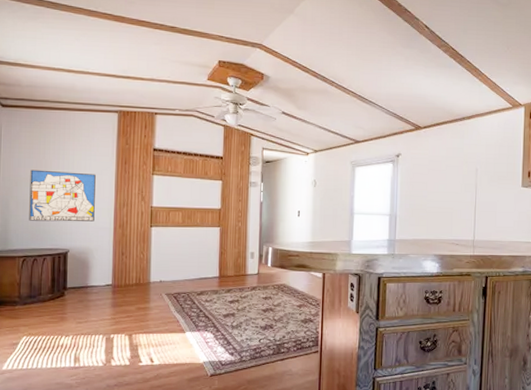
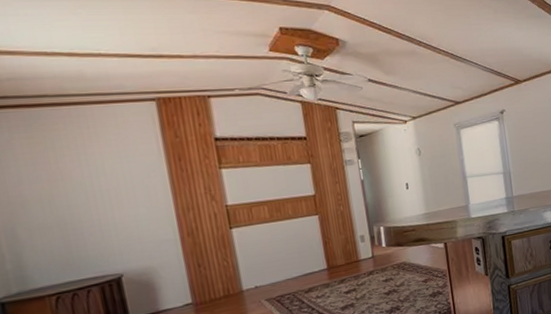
wall art: present [29,169,96,222] -> none [40,178,151,249]

